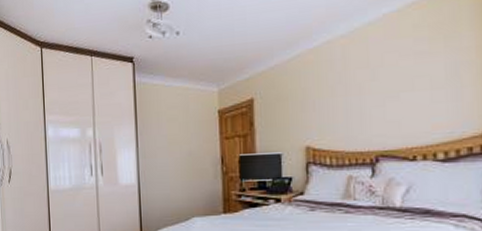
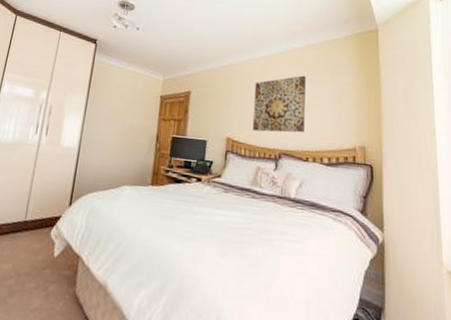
wall art: none [335,49,408,133] -> present [252,75,306,133]

